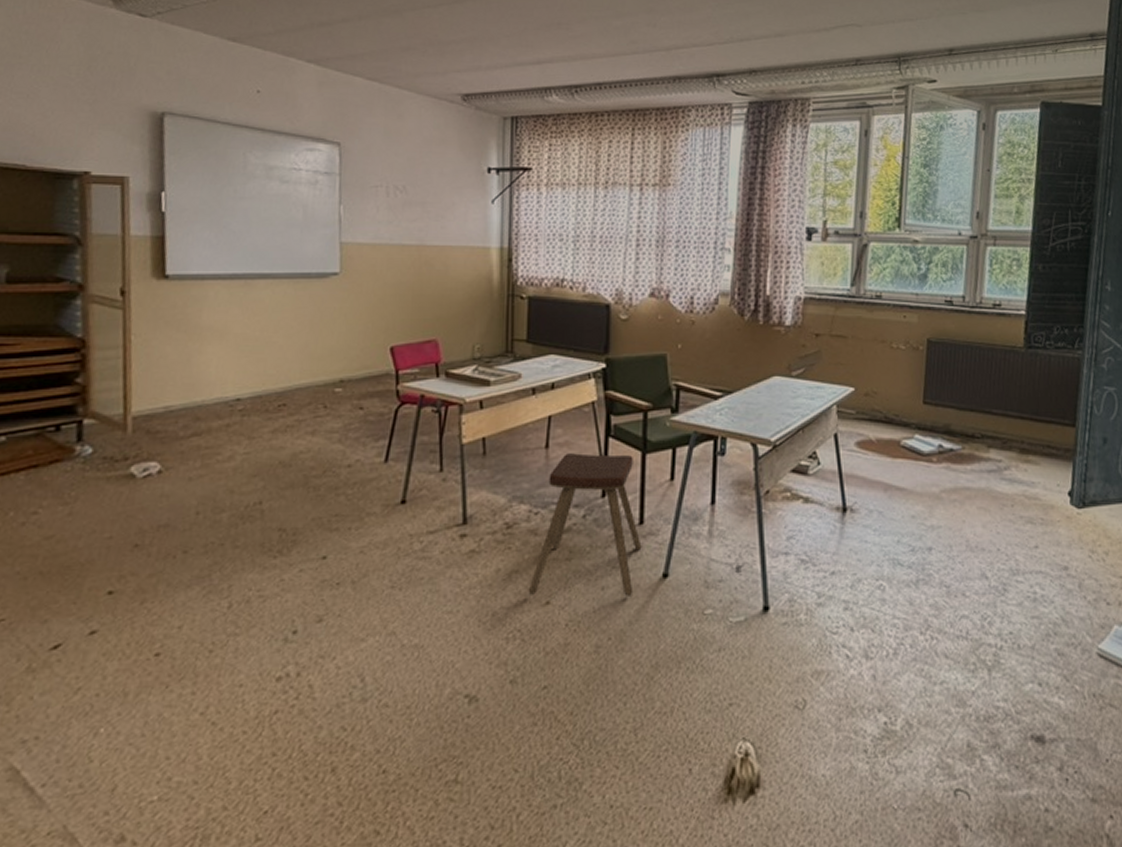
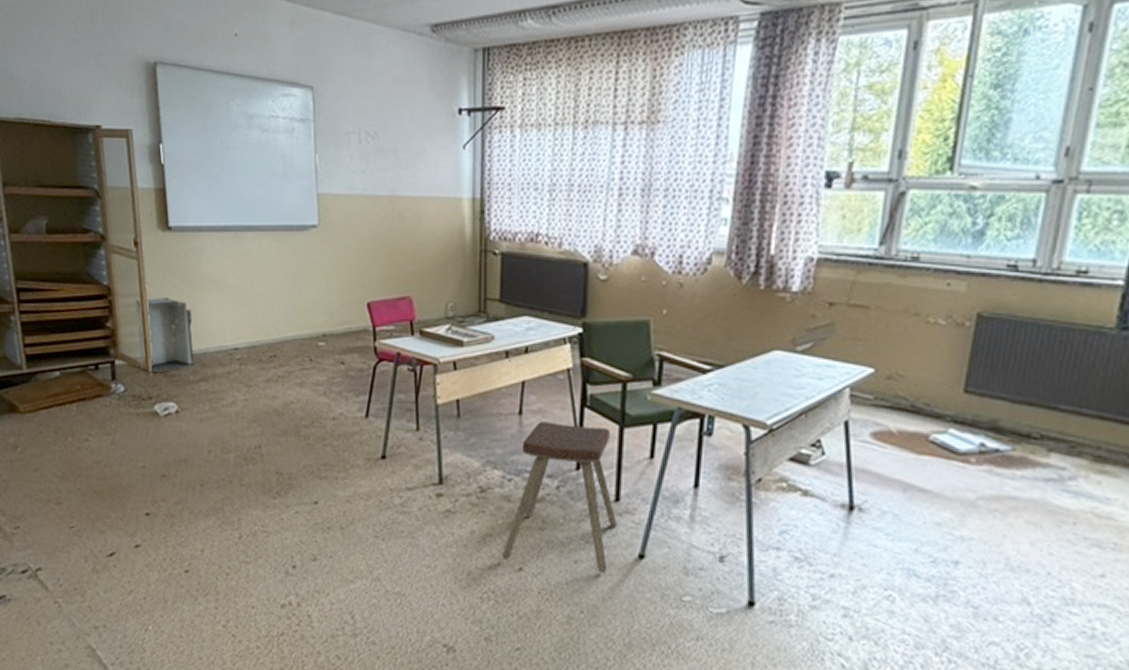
cardboard box: none [115,349,187,431] -> present [135,298,195,373]

